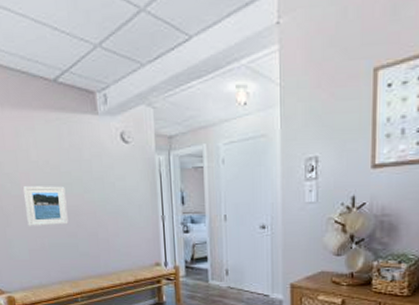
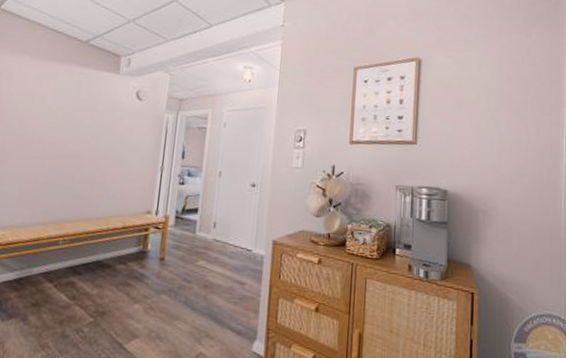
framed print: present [23,186,69,226] -> none [26,127,73,167]

